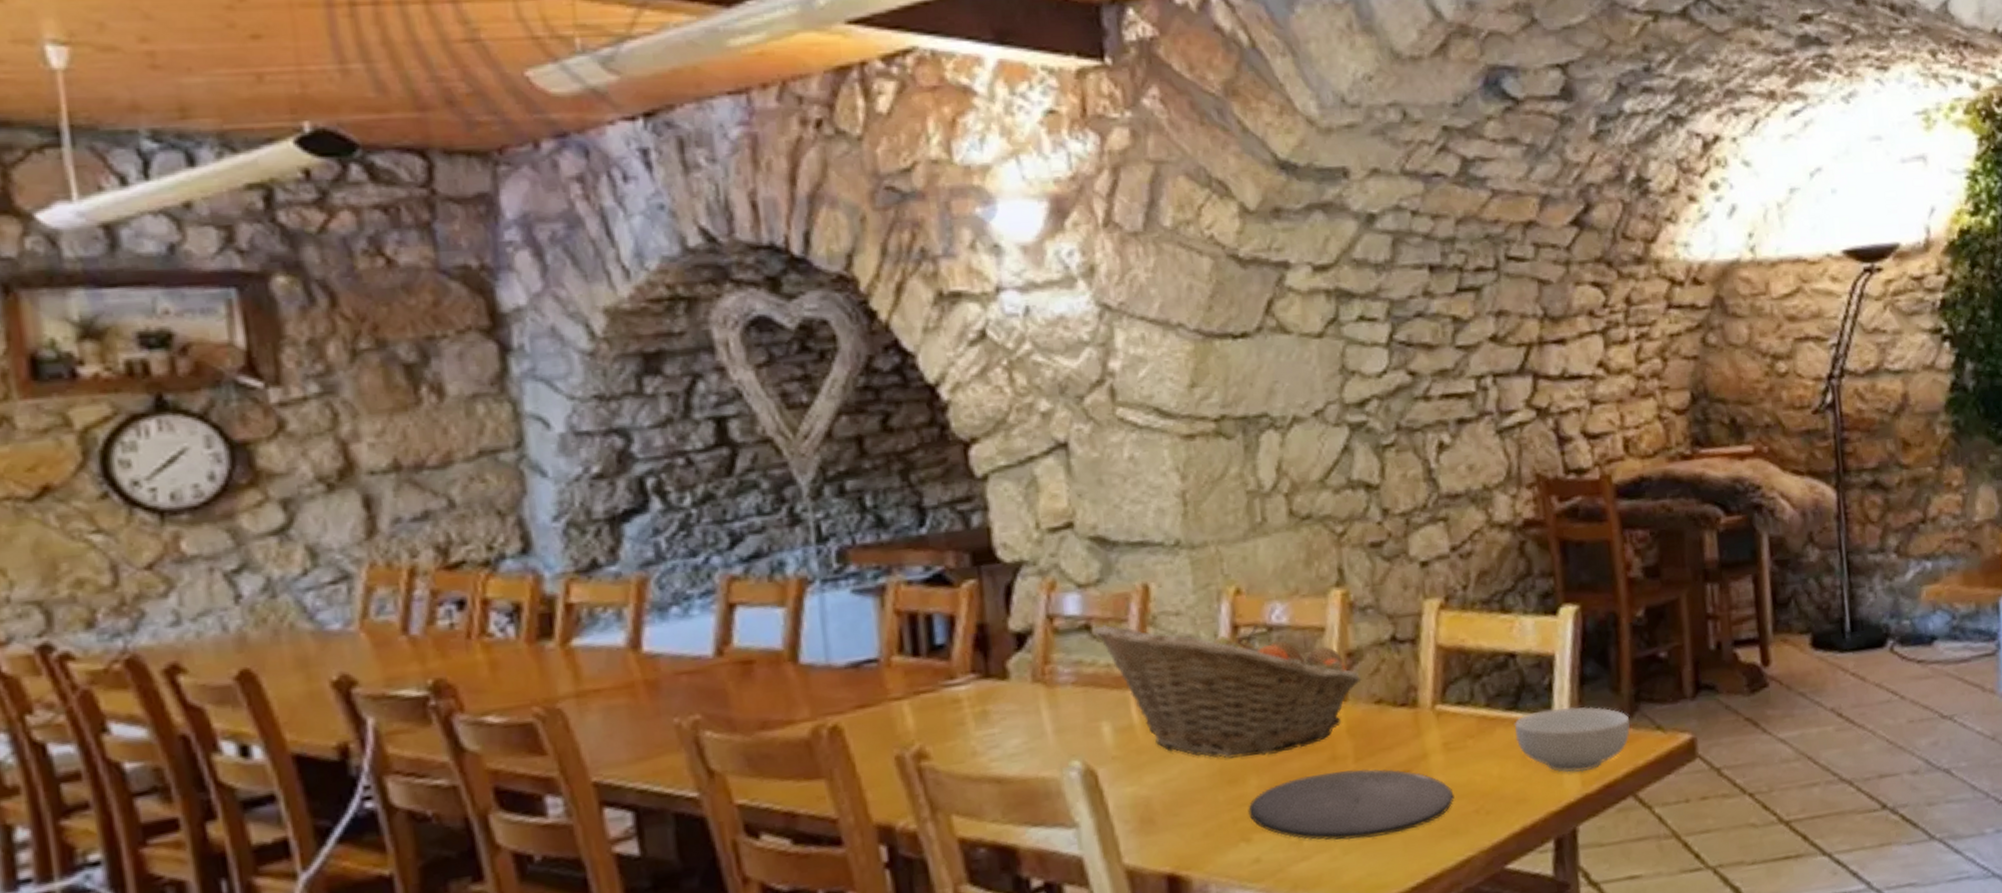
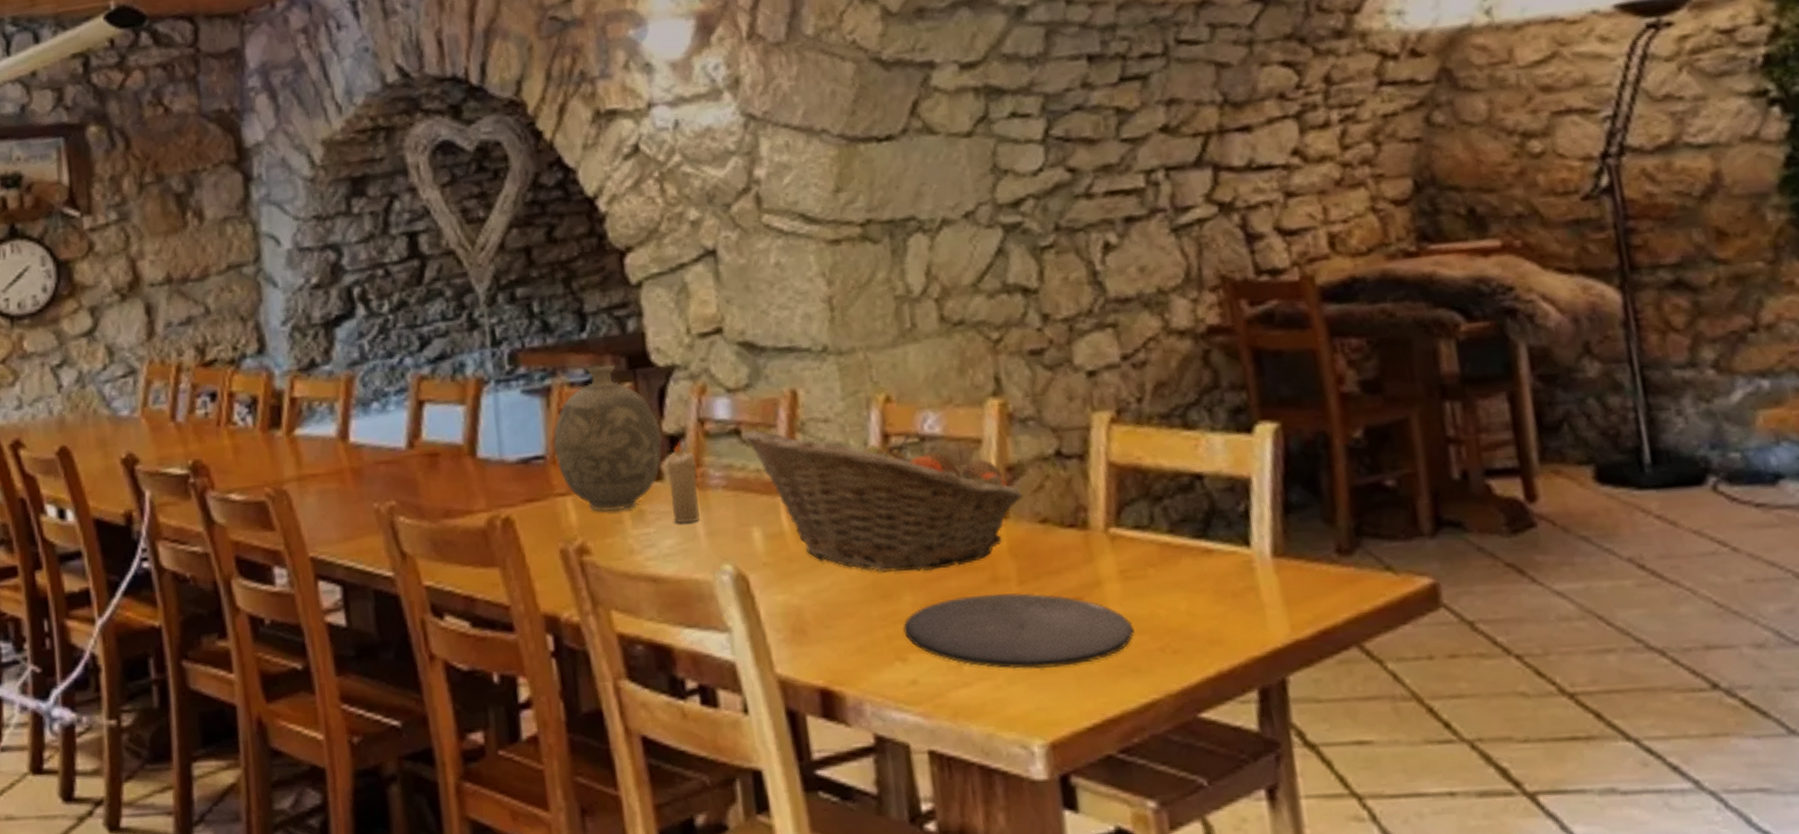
decorative vase: none [887,560,1009,715] -> present [552,364,663,512]
candle: none [1014,638,1049,722] -> present [667,440,701,524]
cereal bowl: present [1514,706,1630,773] -> none [1203,538,1351,614]

